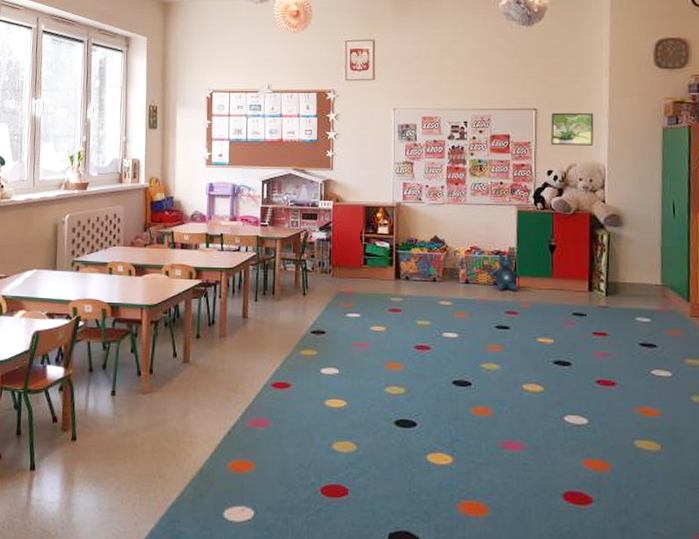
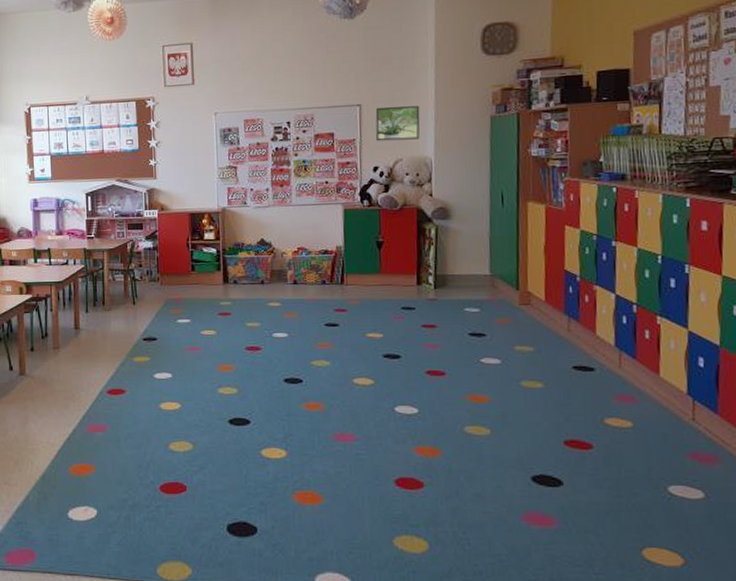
stuffed bear: present [489,253,520,290] -> none [317,251,348,289]

